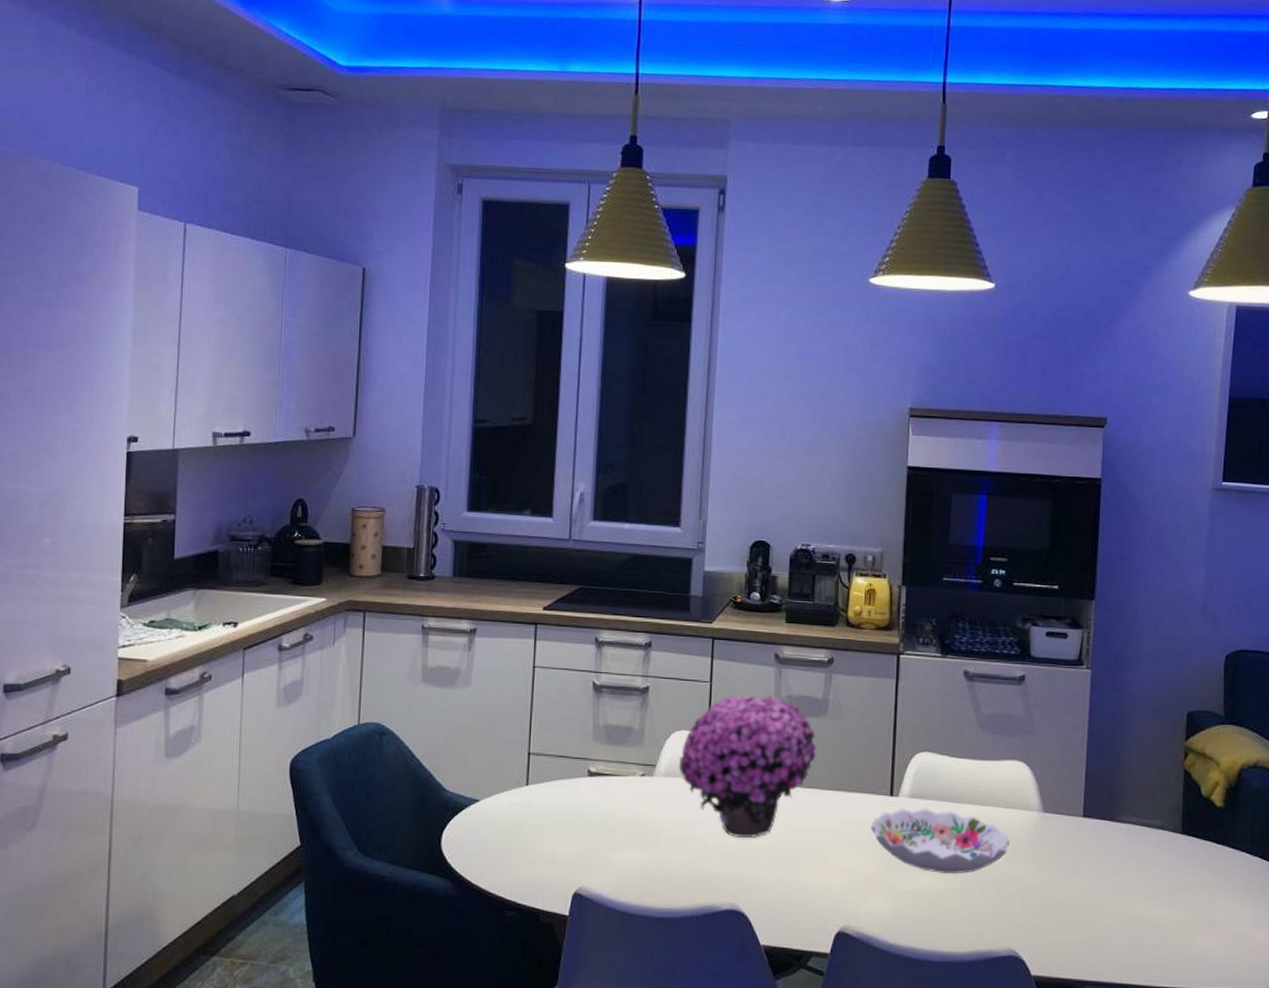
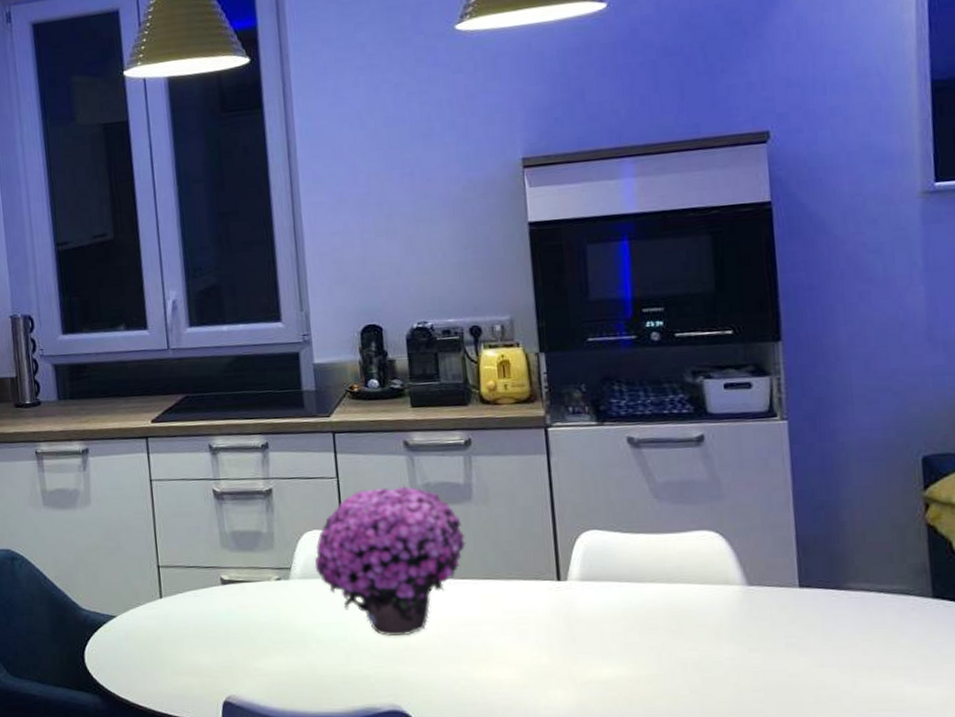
decorative bowl: present [870,808,1011,875] -> none [538,590,711,661]

